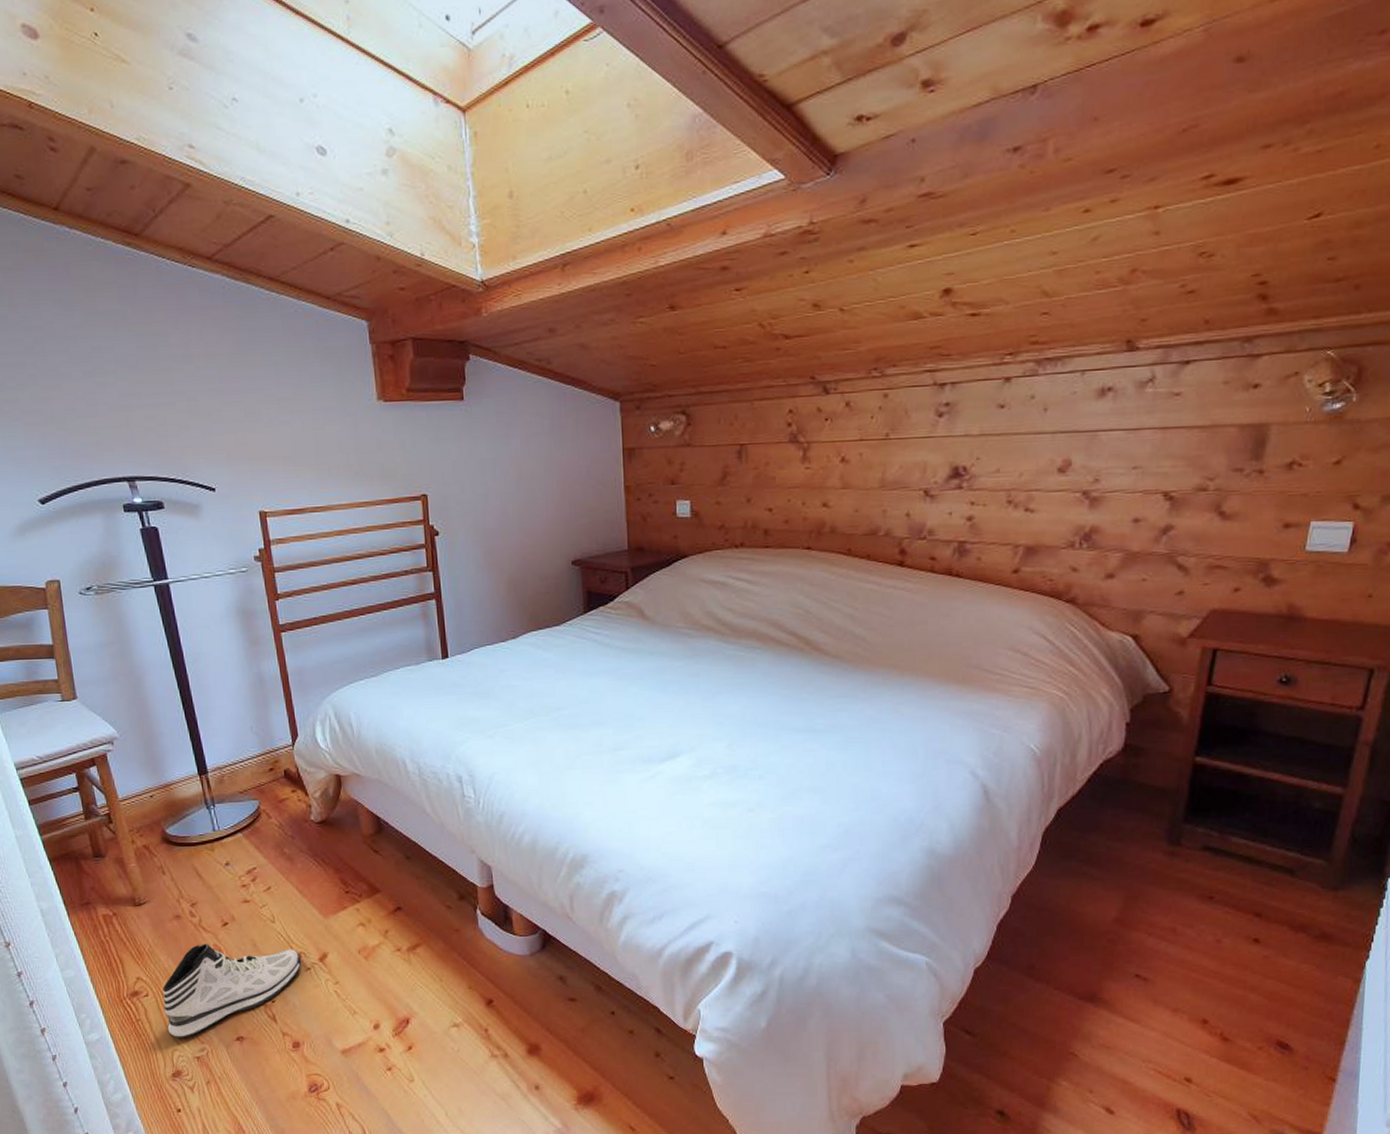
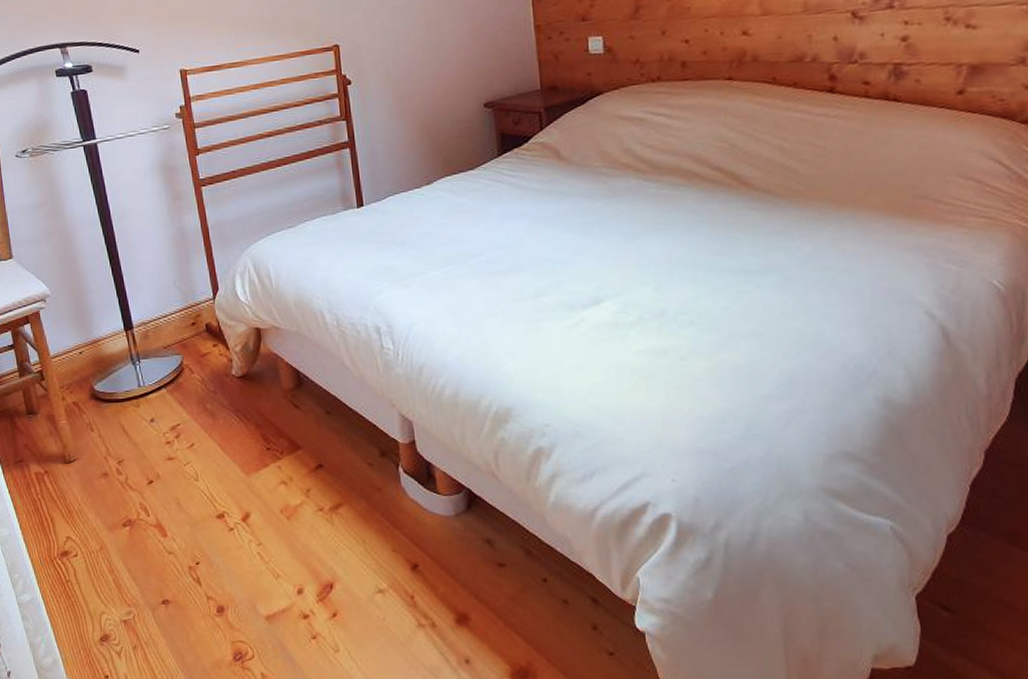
sneaker: present [162,943,302,1039] -> none [91,502,226,601]

